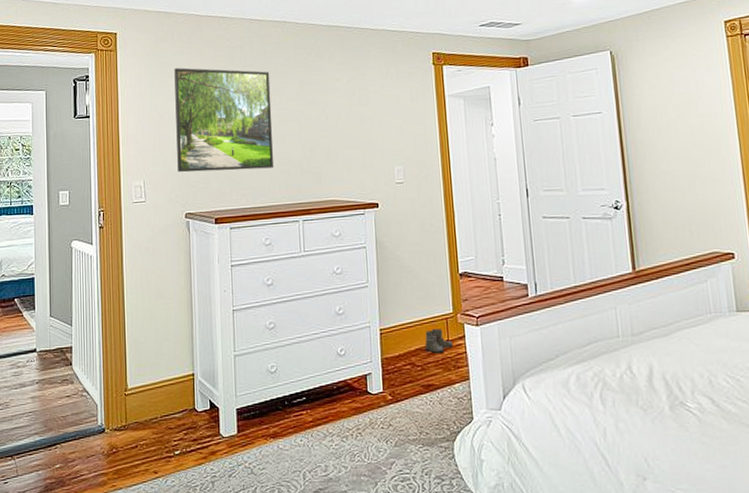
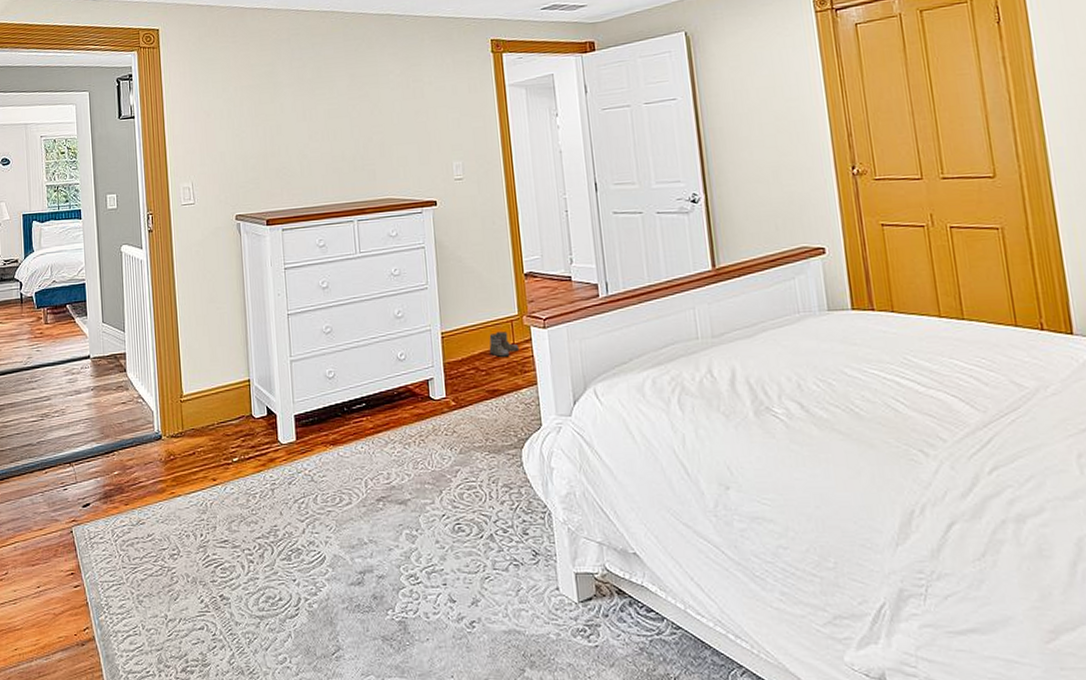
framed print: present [174,68,274,173] -> none [219,63,326,173]

